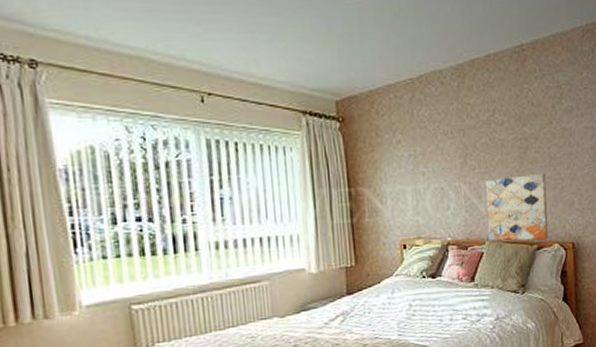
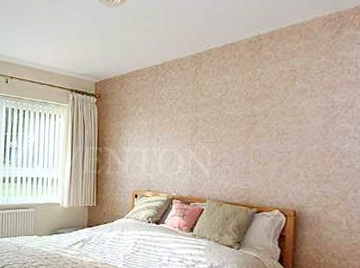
wall art: present [485,173,549,241] -> none [209,146,271,205]

